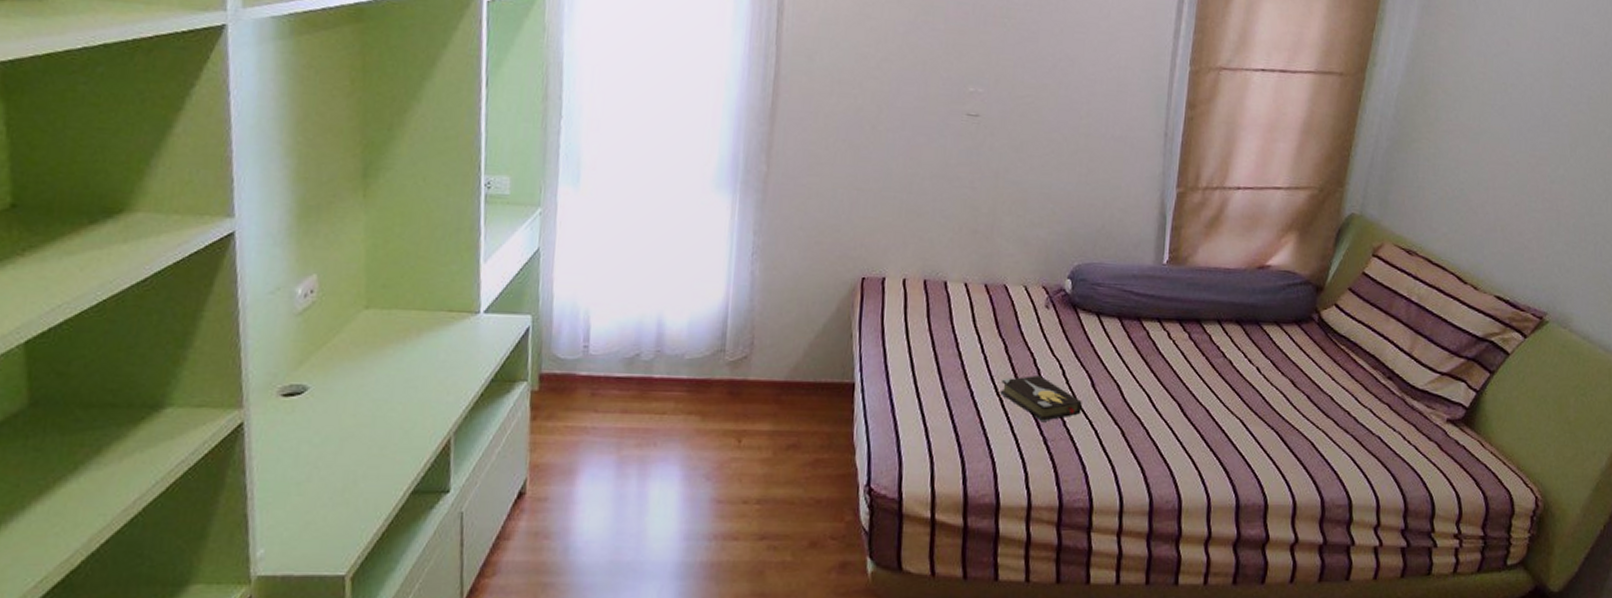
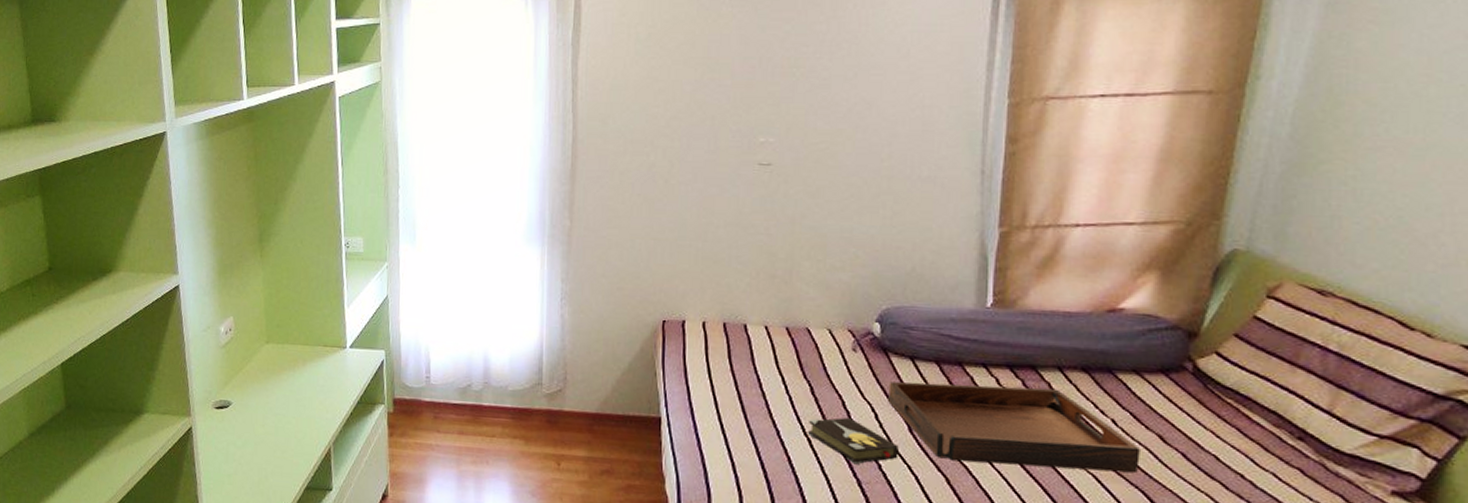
serving tray: none [1075,337,1277,416] -> present [888,381,1140,474]

